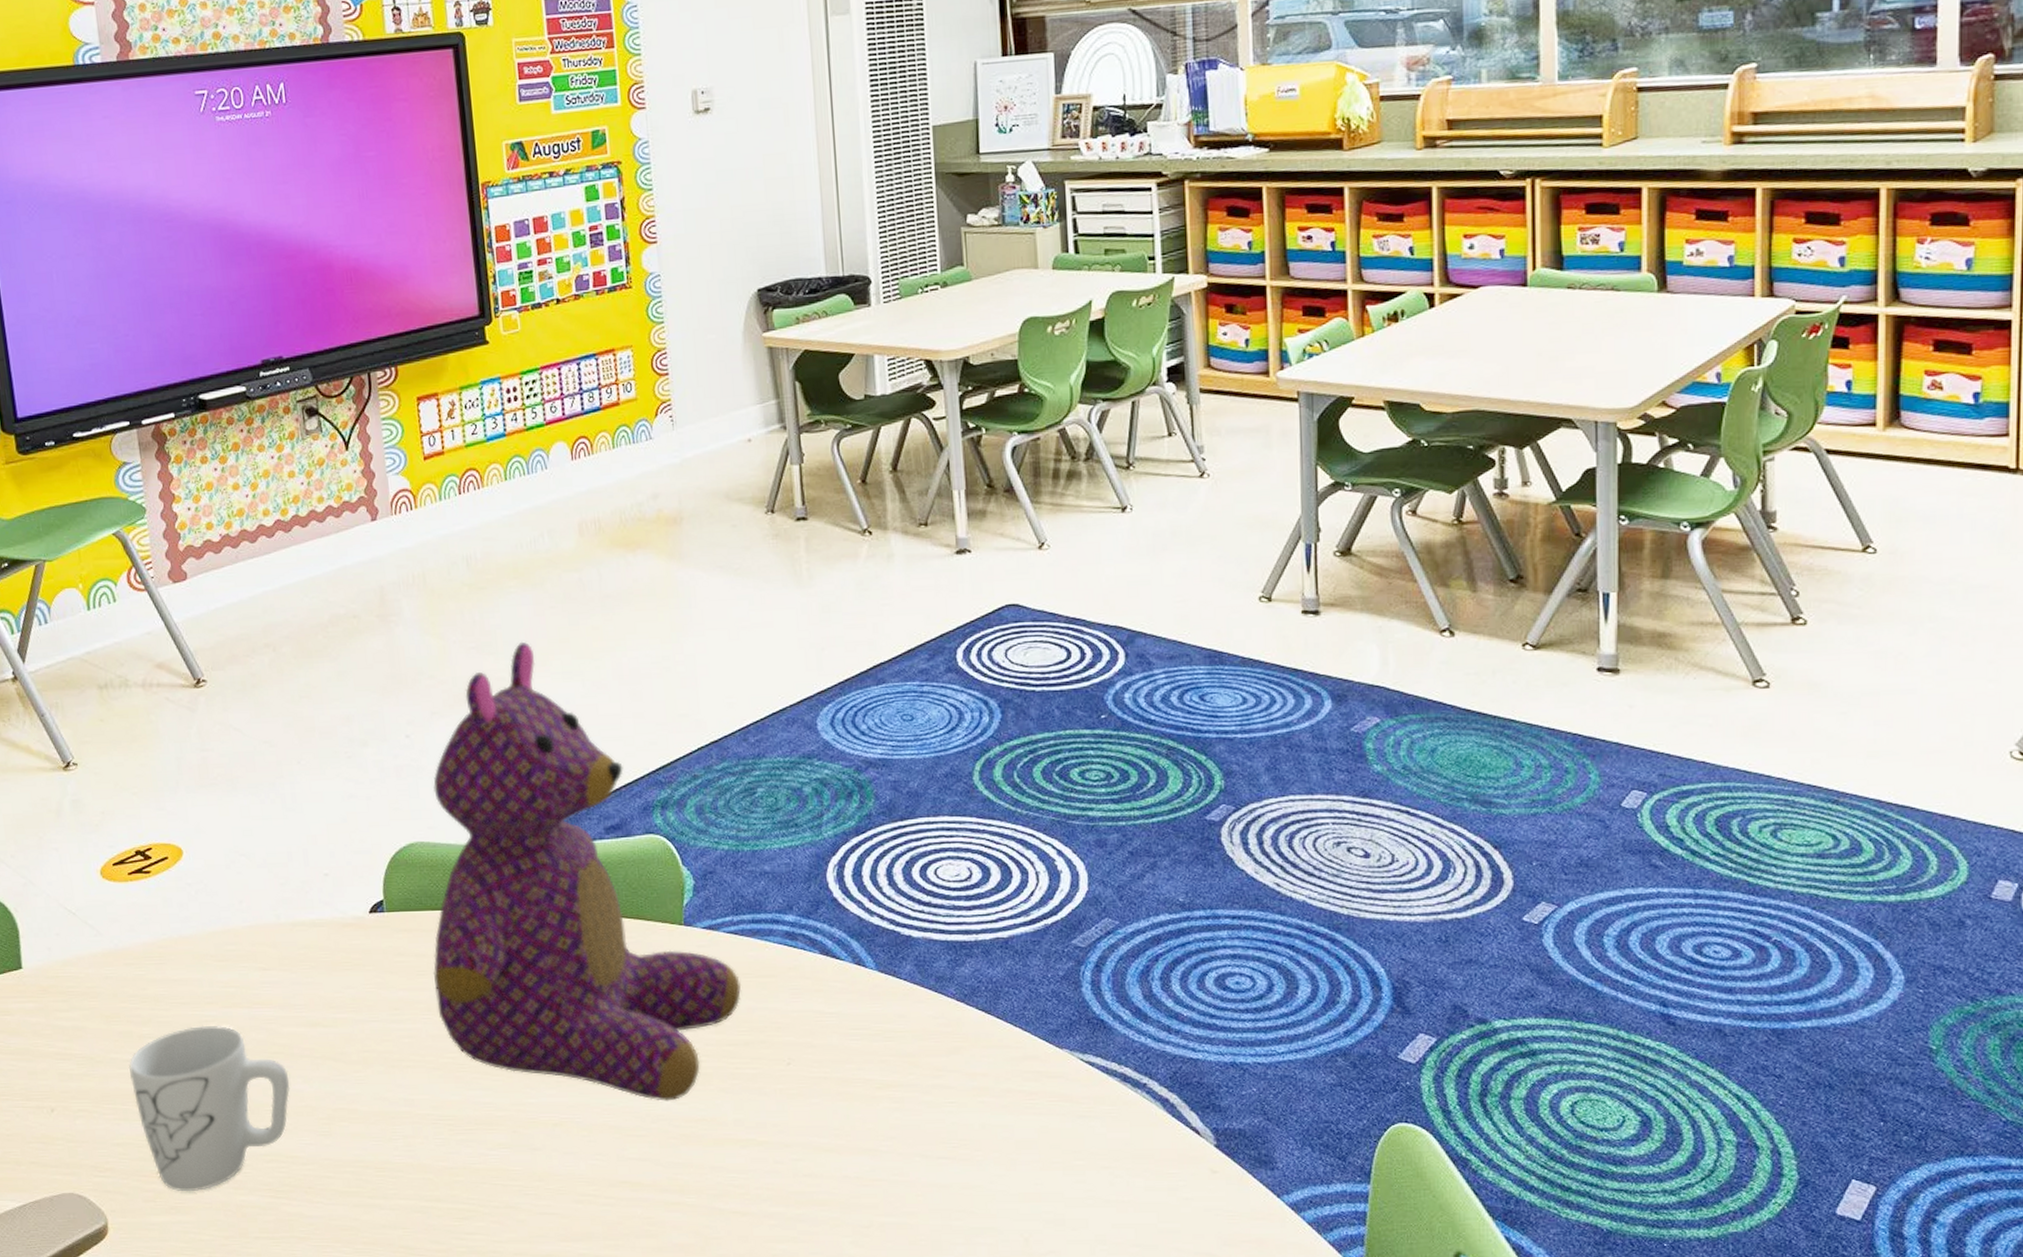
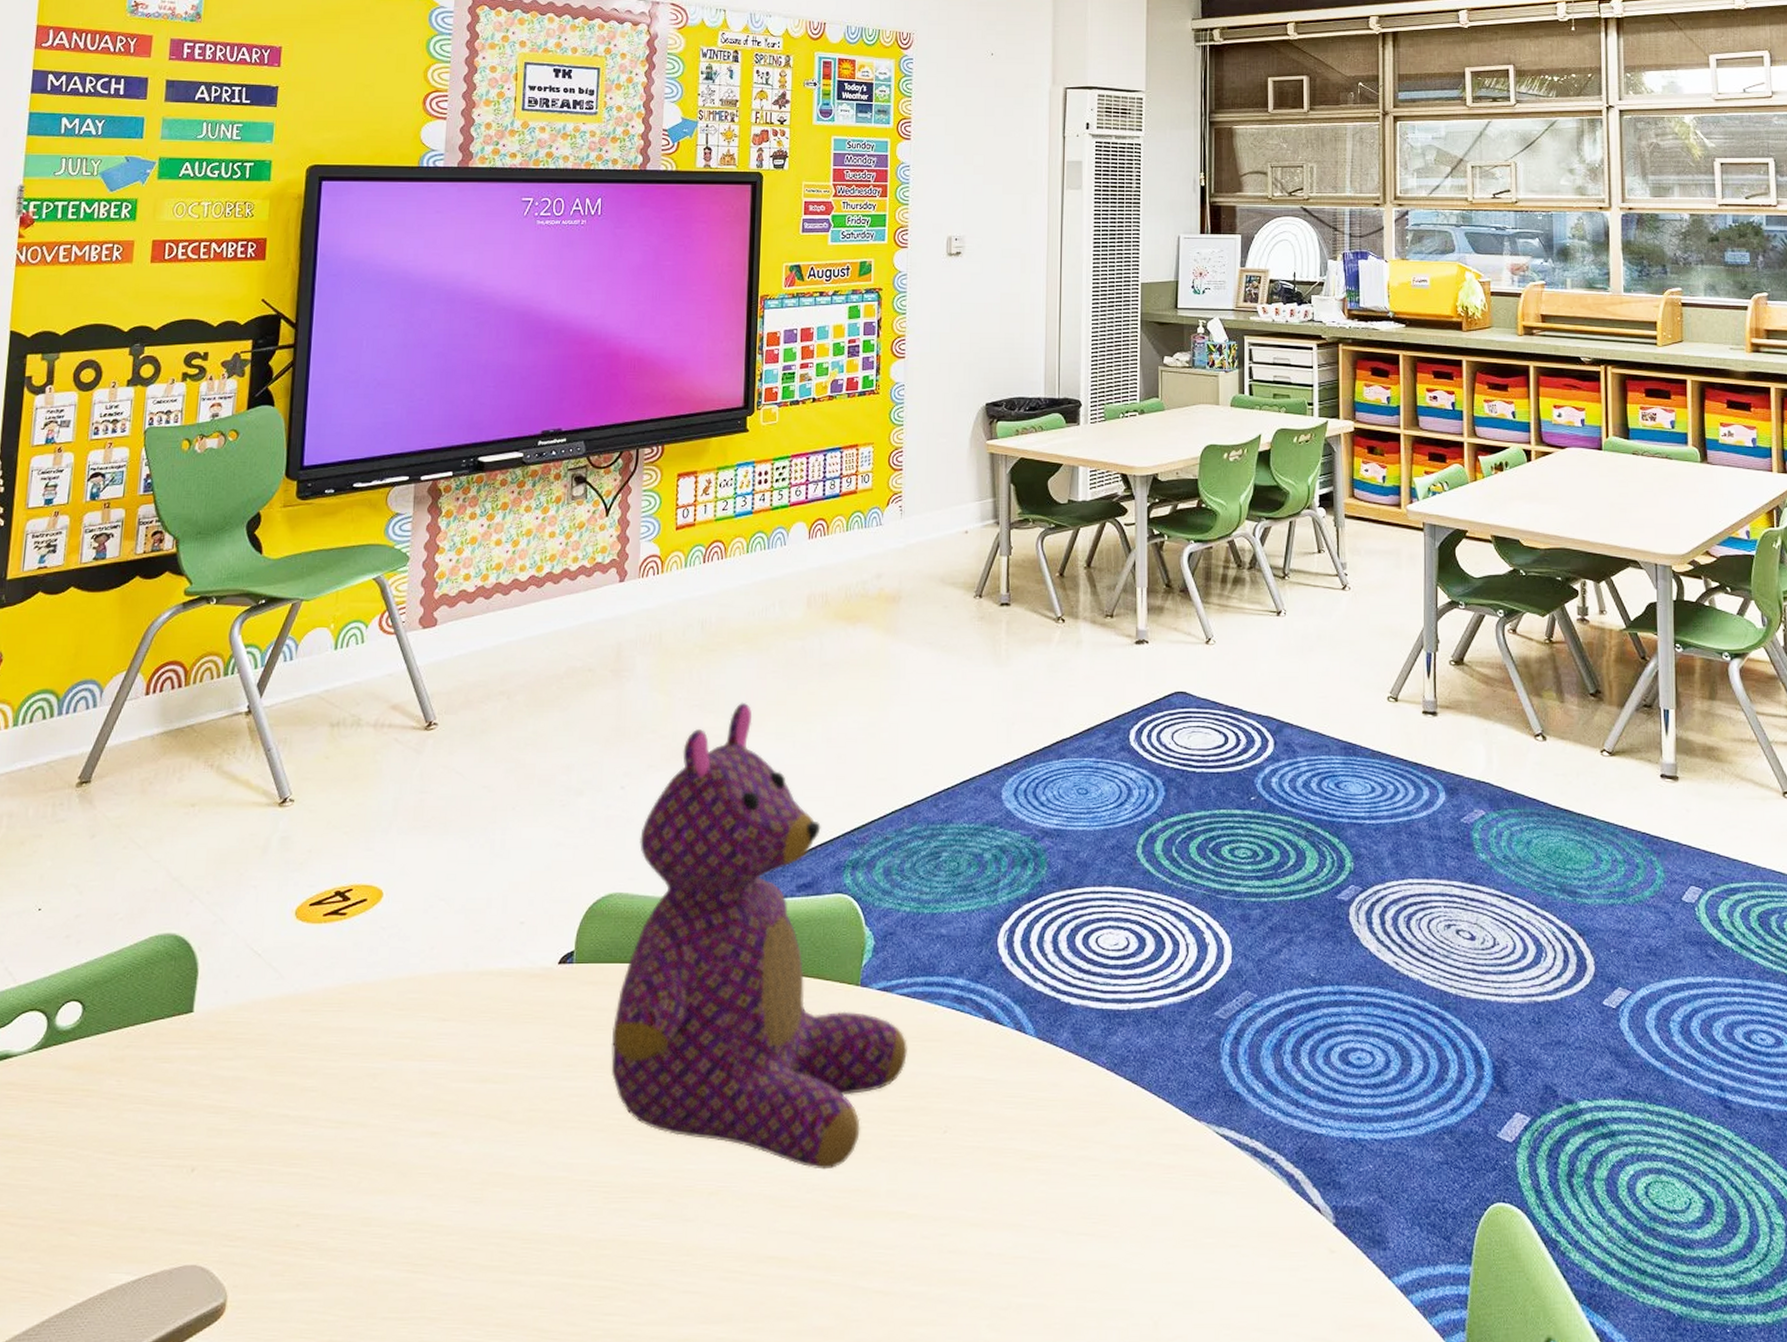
mug: present [128,1025,290,1192] -> none [283,1078,449,1265]

